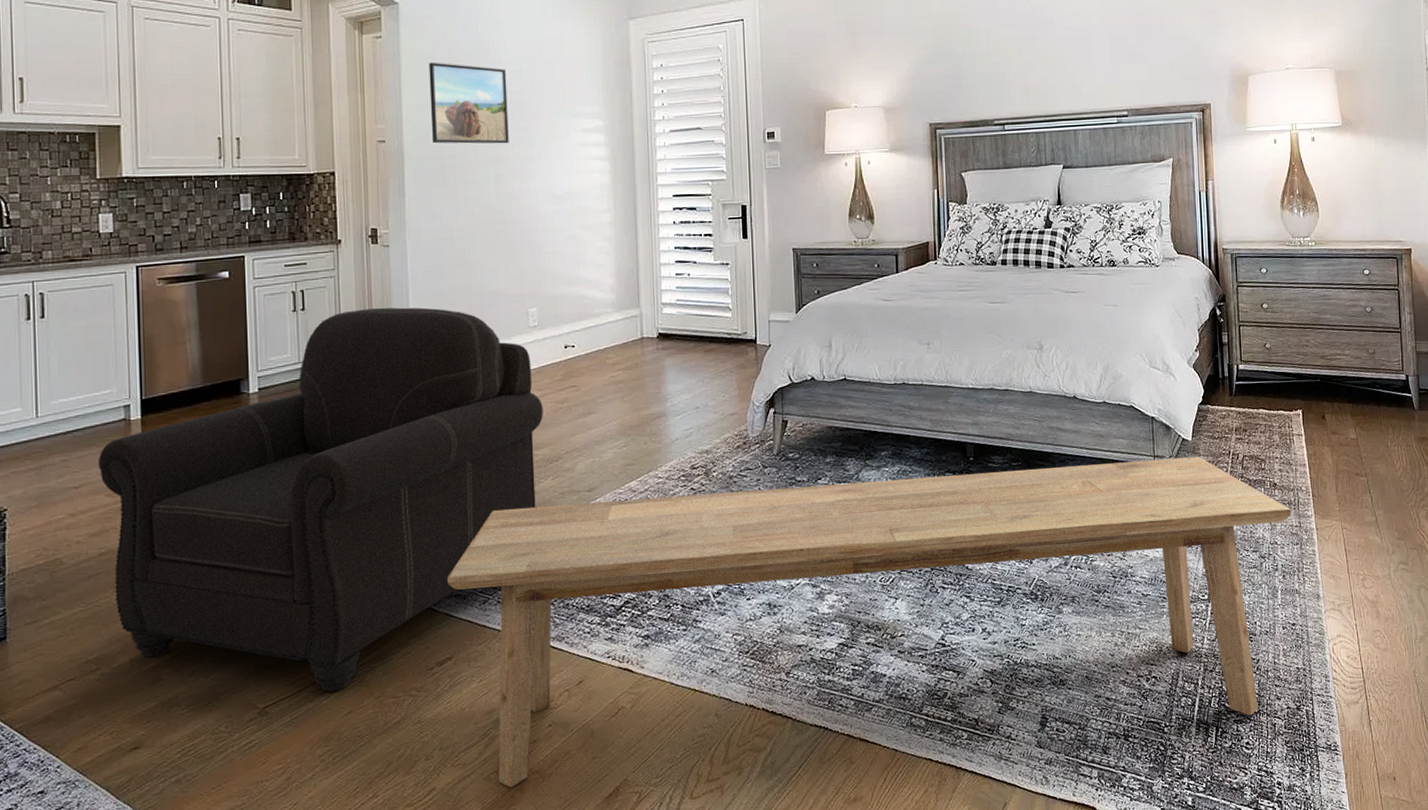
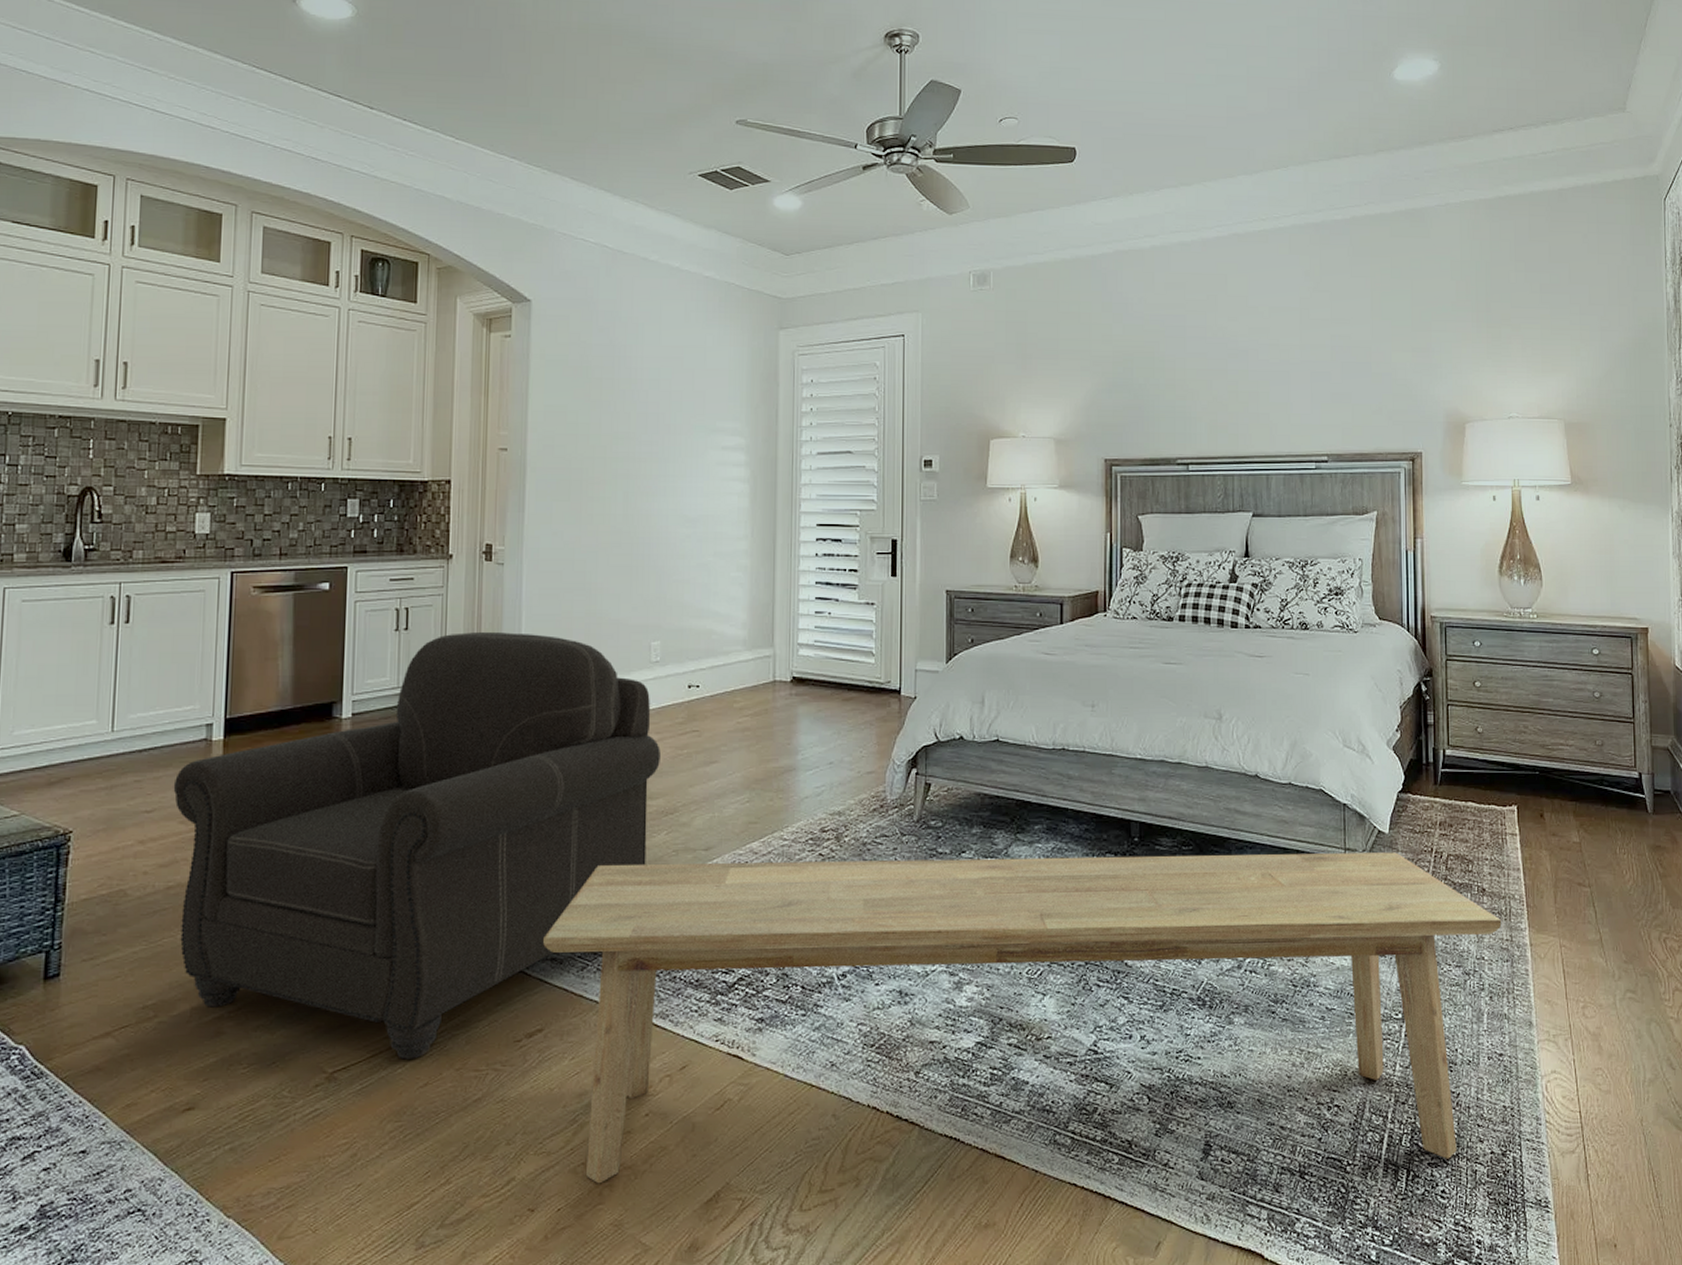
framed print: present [429,62,509,144] -> none [557,365,643,459]

